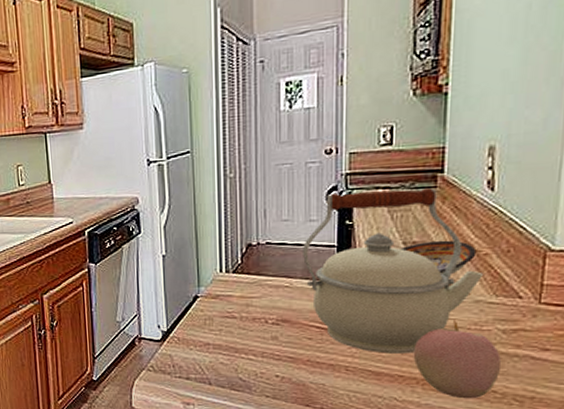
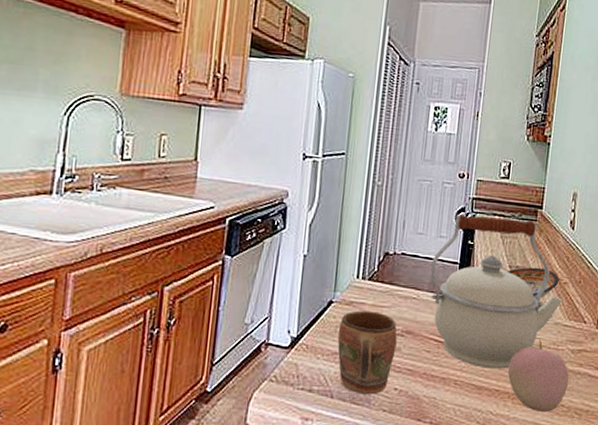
mug: none [207,303,272,382] -> present [337,310,398,395]

